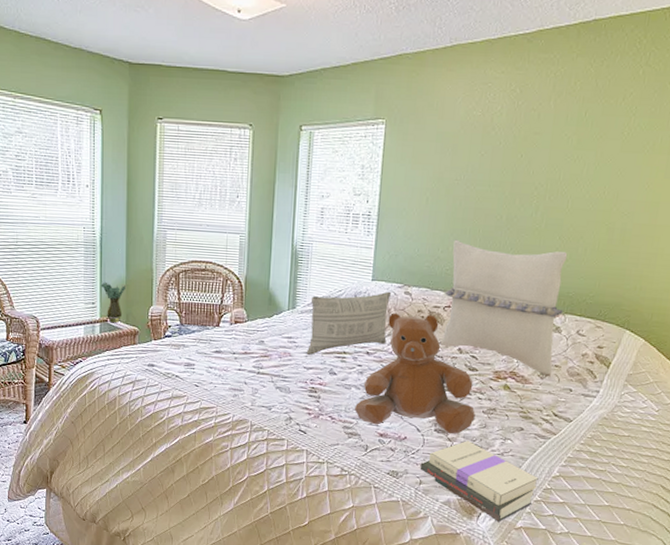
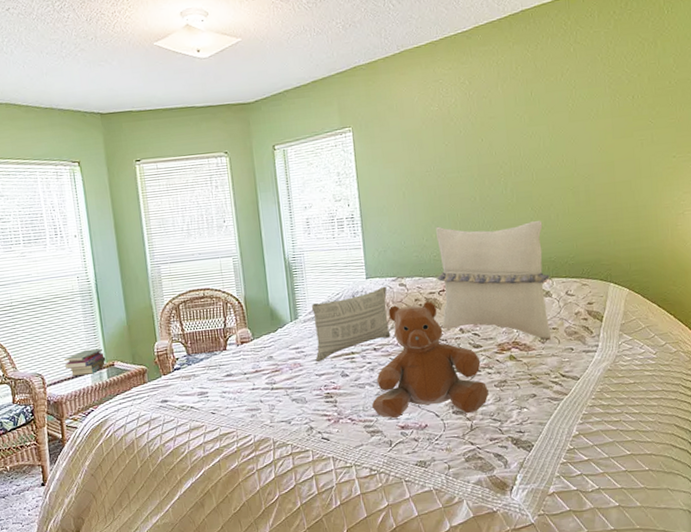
books: none [59,301,101,326] -> present [63,348,106,376]
vase: present [101,281,127,323] -> none [102,325,128,365]
books: present [420,441,539,522] -> none [445,417,561,492]

